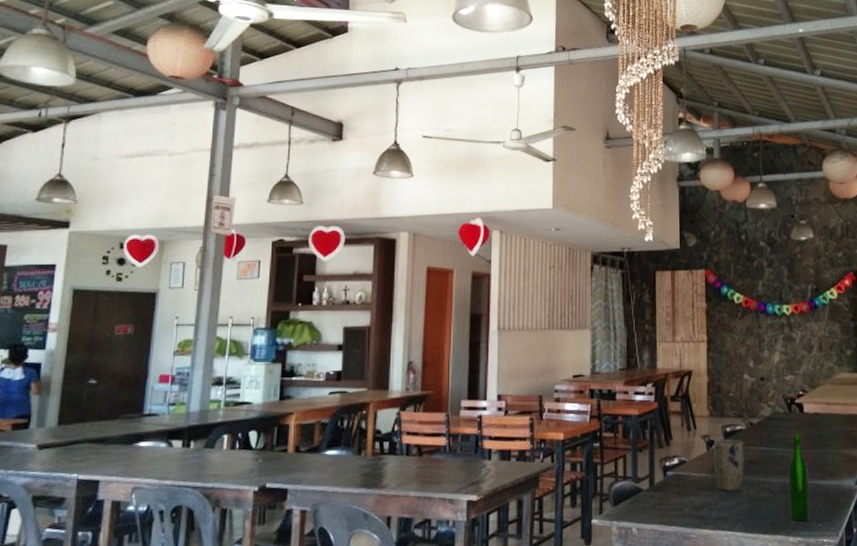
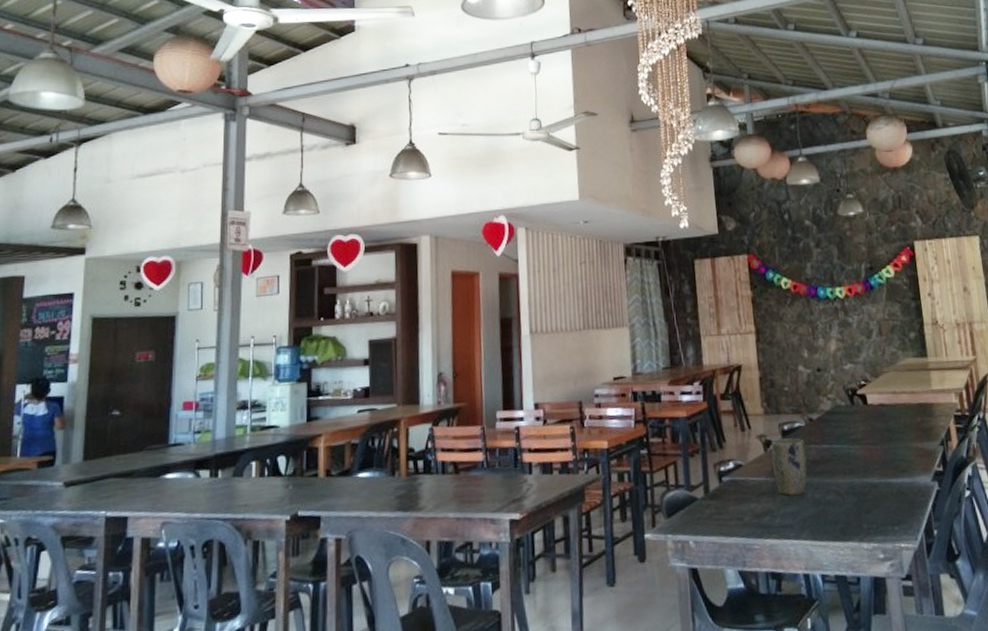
wine bottle: present [787,433,810,522] -> none [855,428,884,526]

